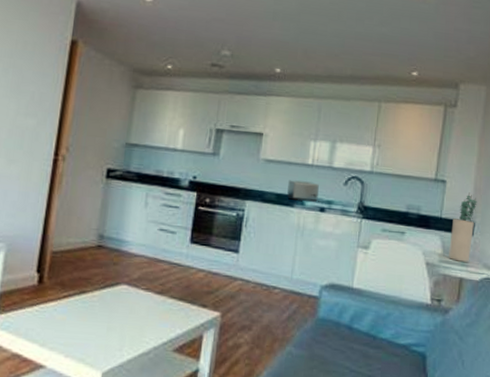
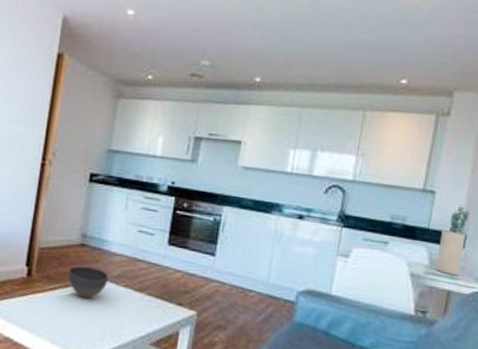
bowl: none [83,269,128,305] -> present [68,266,109,298]
toaster: present [287,180,319,202] -> none [265,187,298,209]

